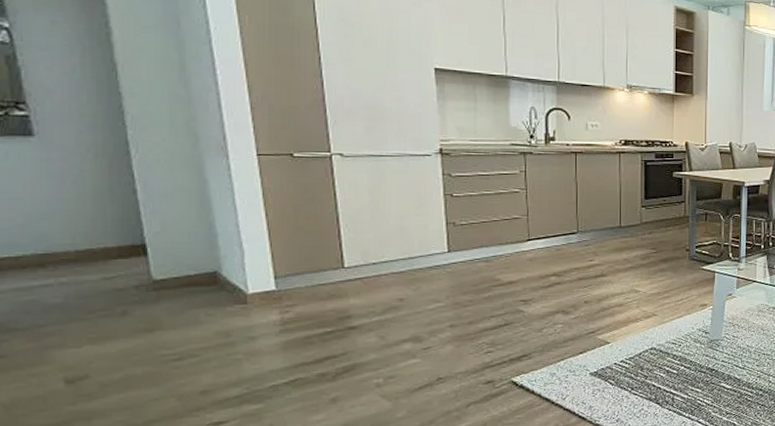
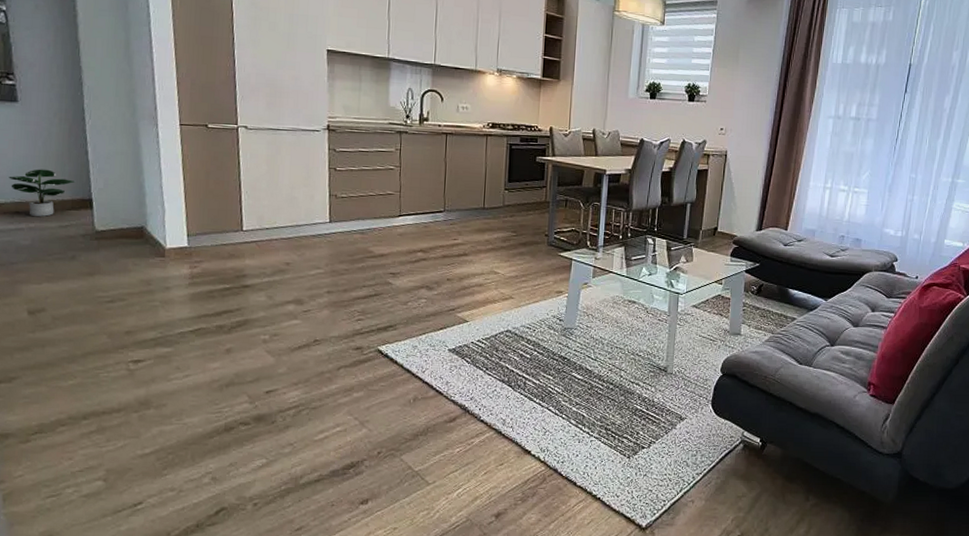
potted plant: none [26,213,121,270] -> present [9,169,76,217]

